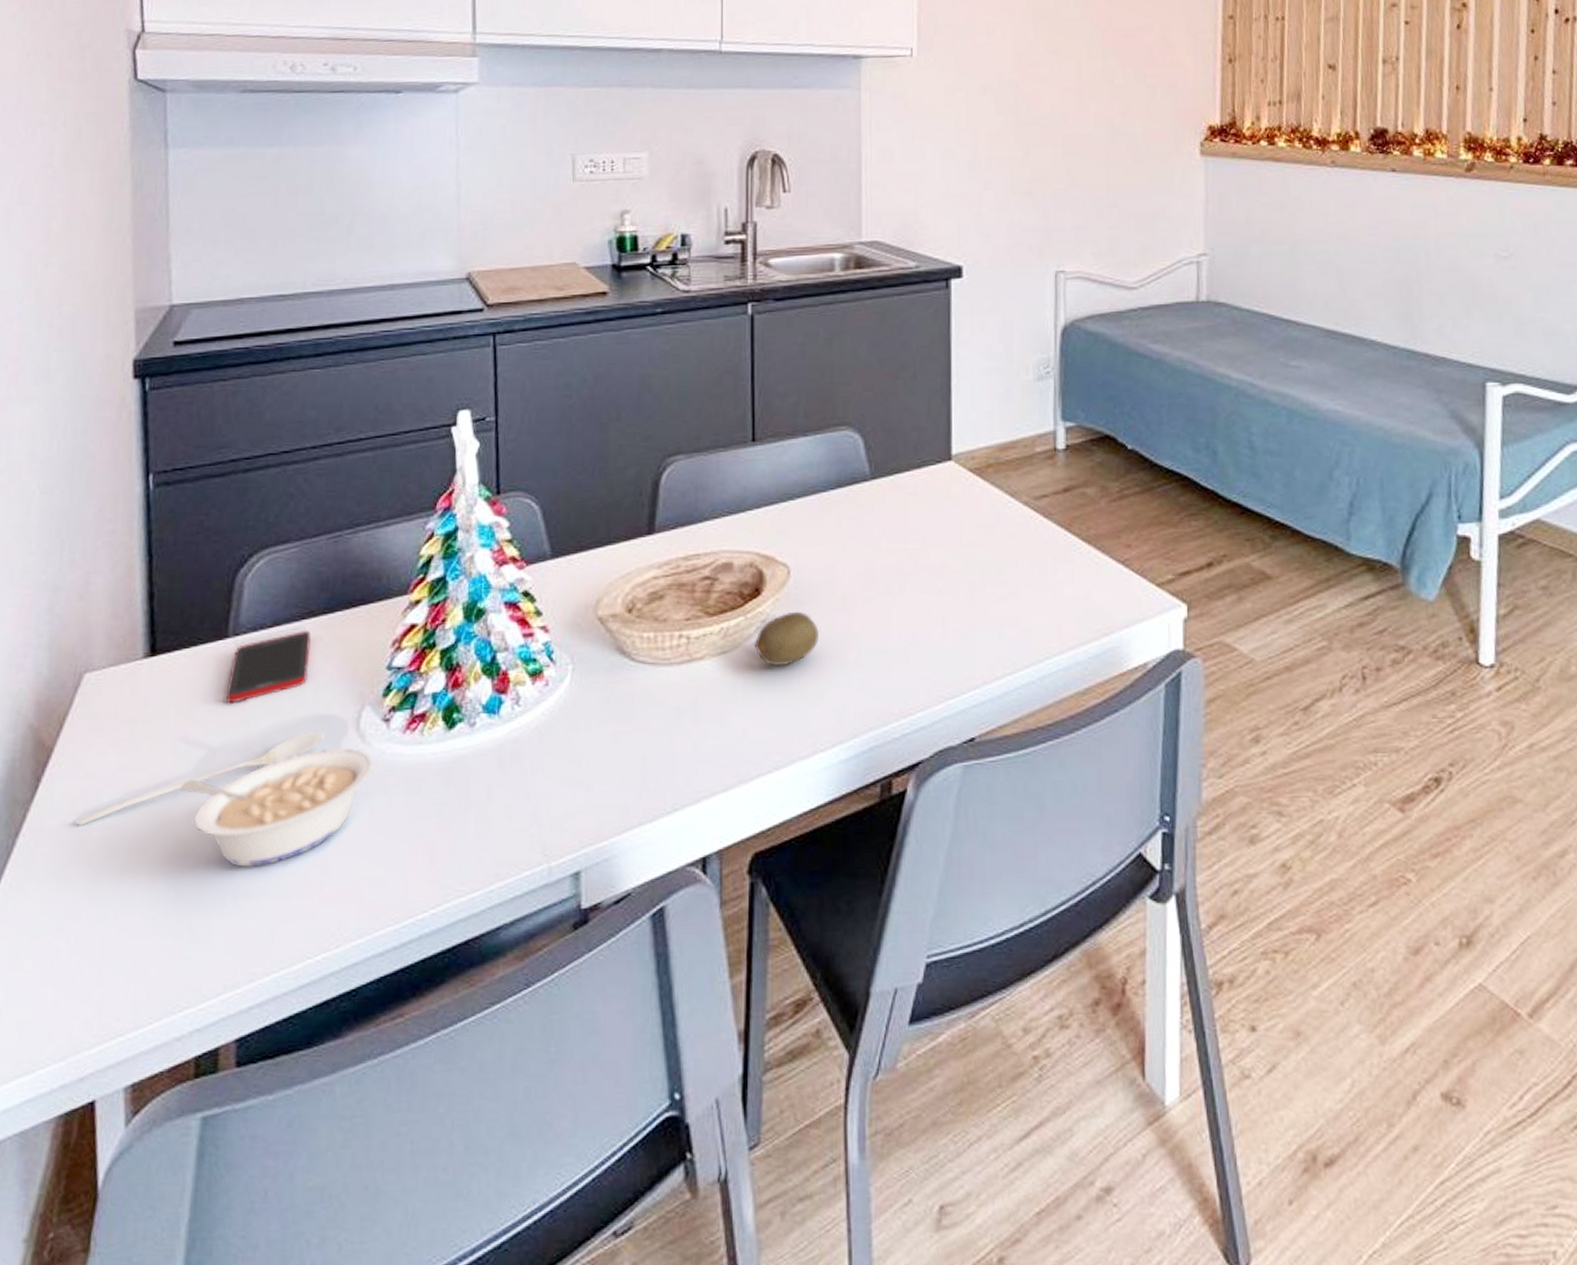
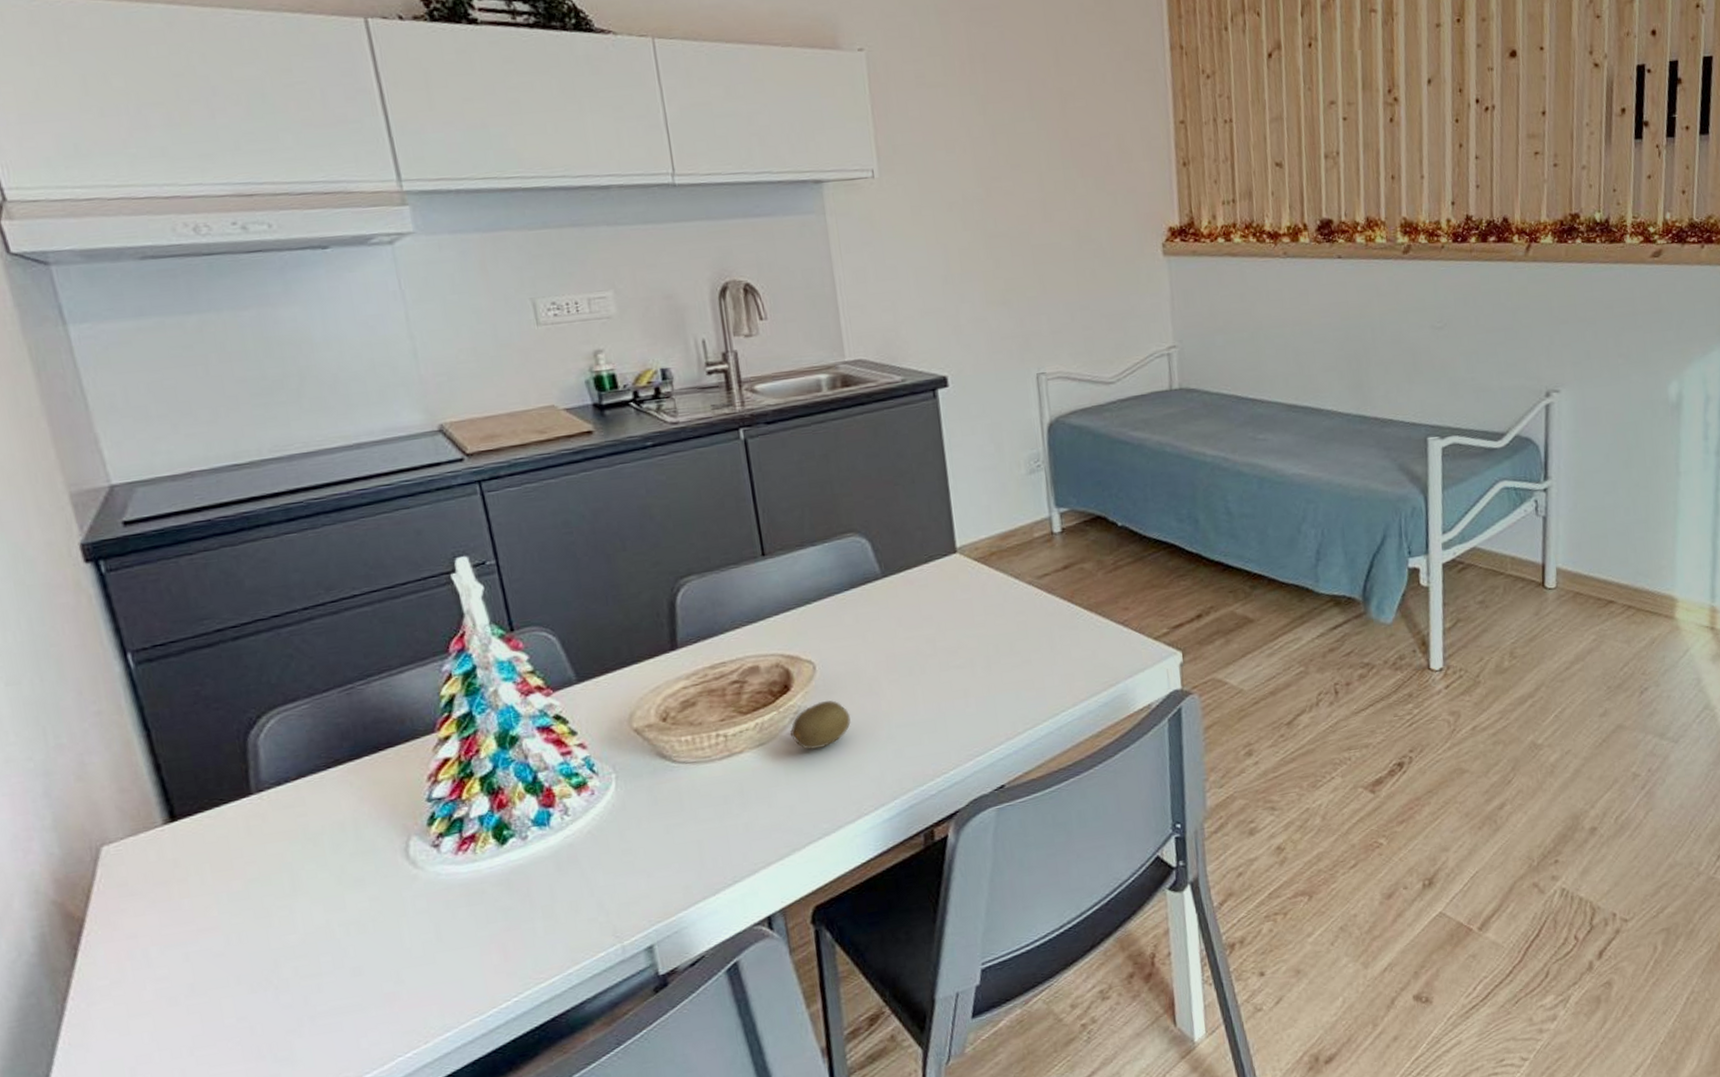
stirrer: present [76,731,325,826] -> none [126,864,375,982]
legume: present [181,747,374,867] -> none [233,874,431,992]
cell phone: present [225,631,312,704] -> none [261,778,346,853]

